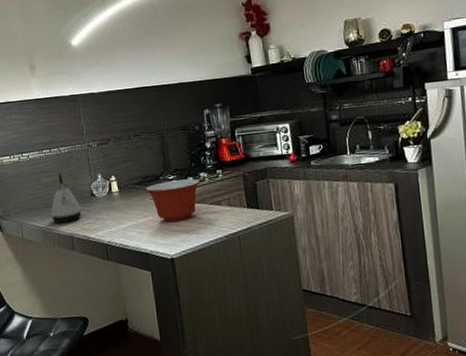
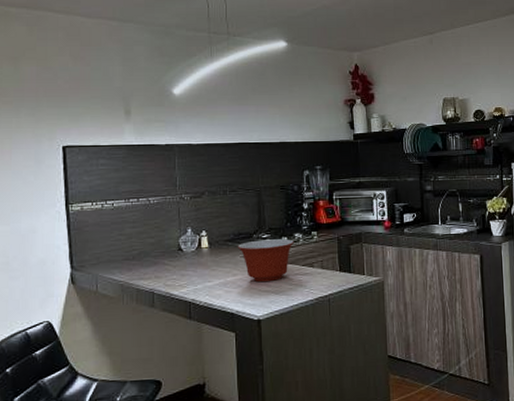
kettle: present [50,173,82,223] -> none [131,224,166,278]

